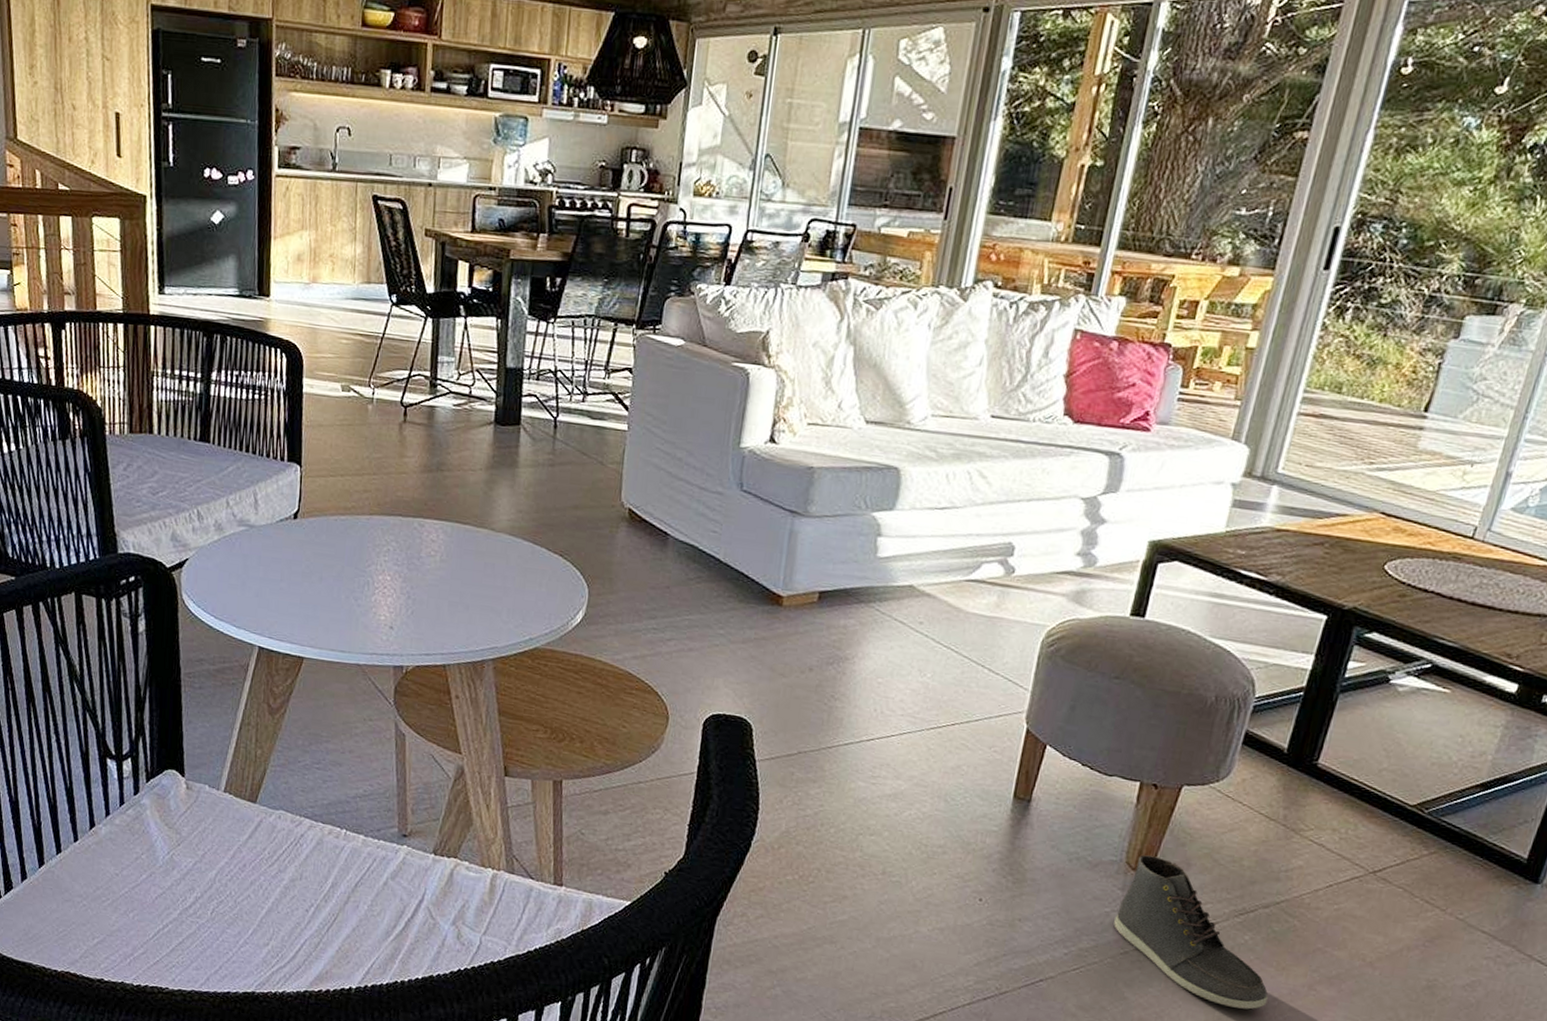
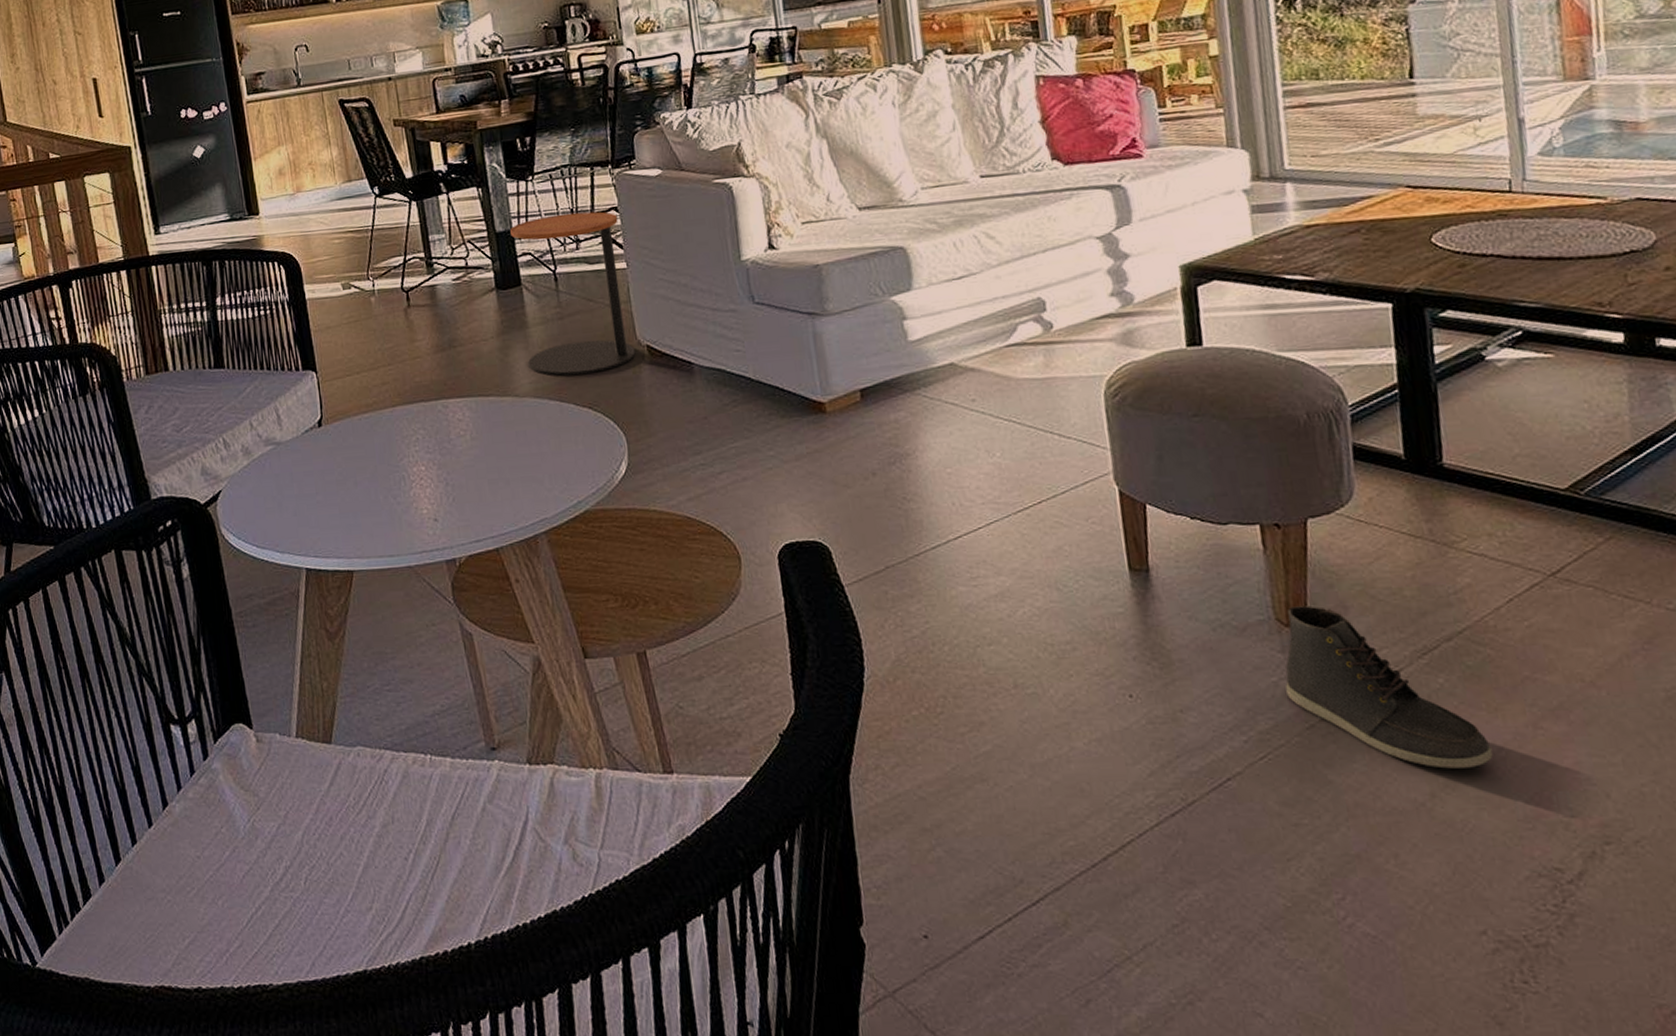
side table: none [510,362,630,524] -> present [510,211,636,376]

